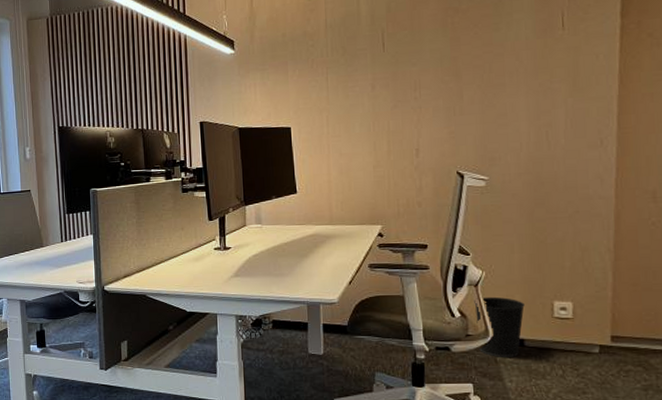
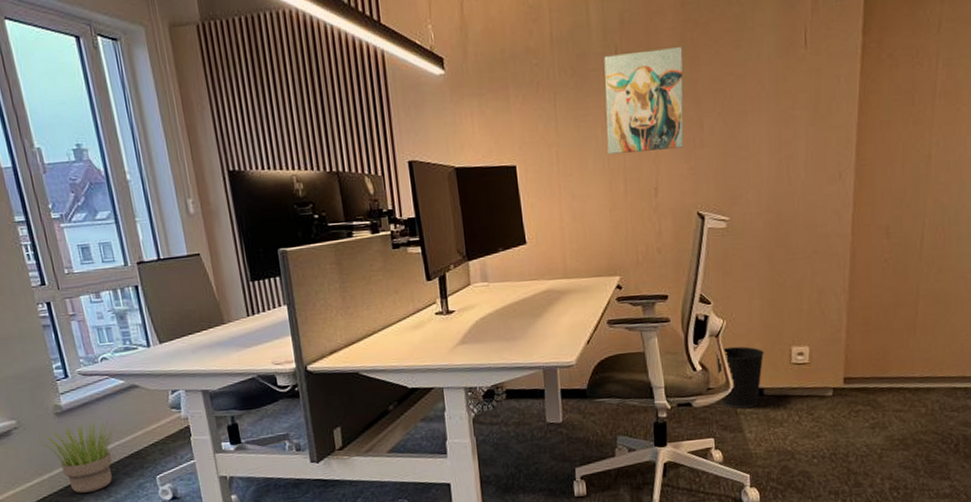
wall art: none [372,30,444,119] -> present [604,47,684,154]

